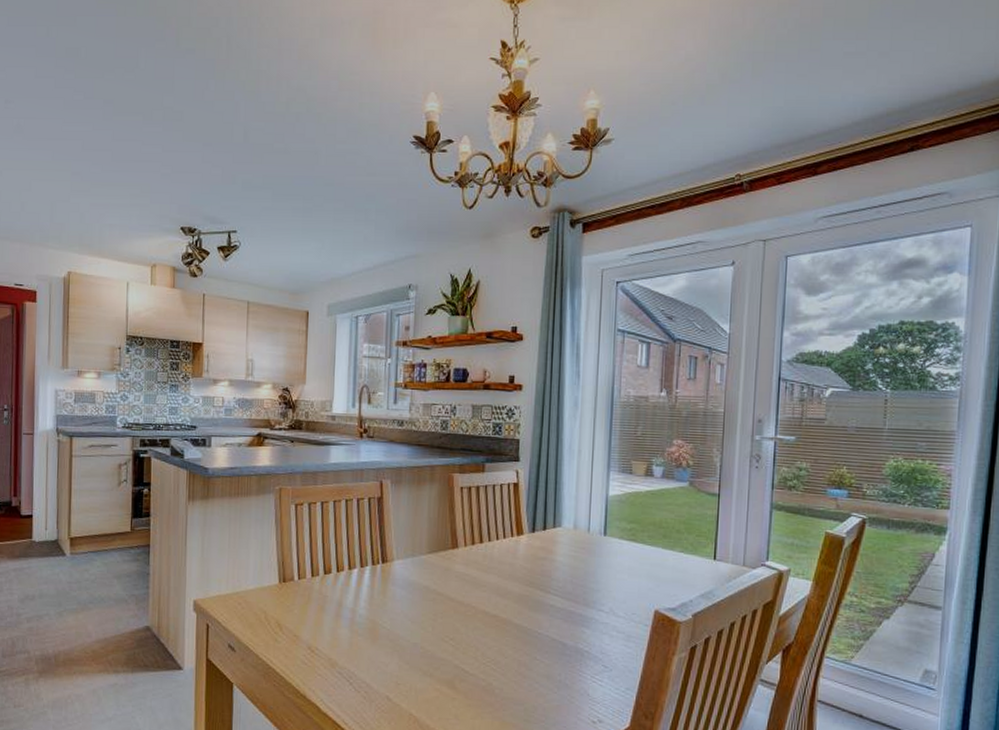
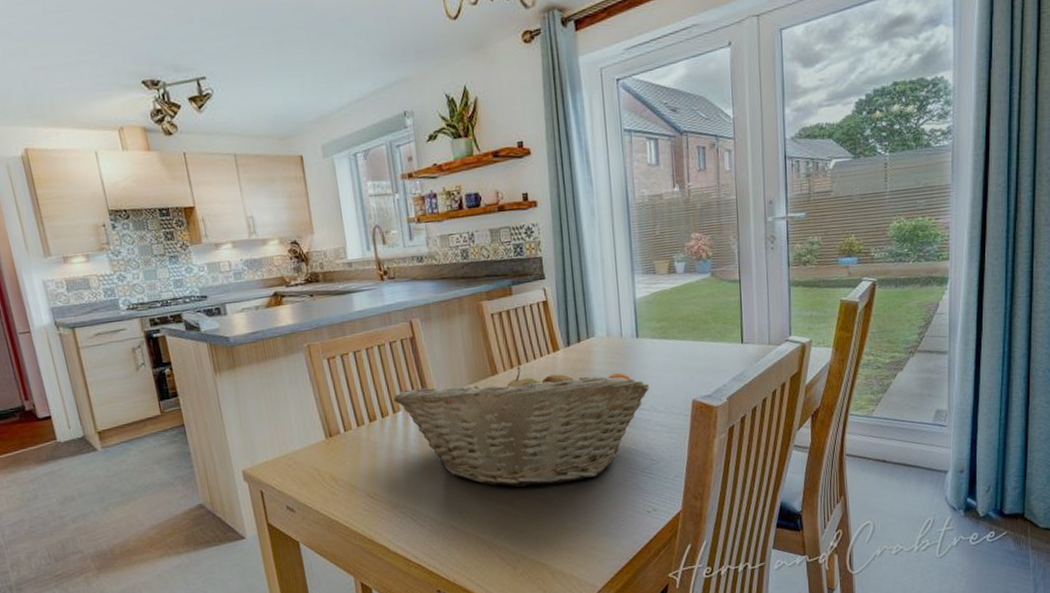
fruit basket: none [351,543,611,674] -> present [393,366,649,487]

